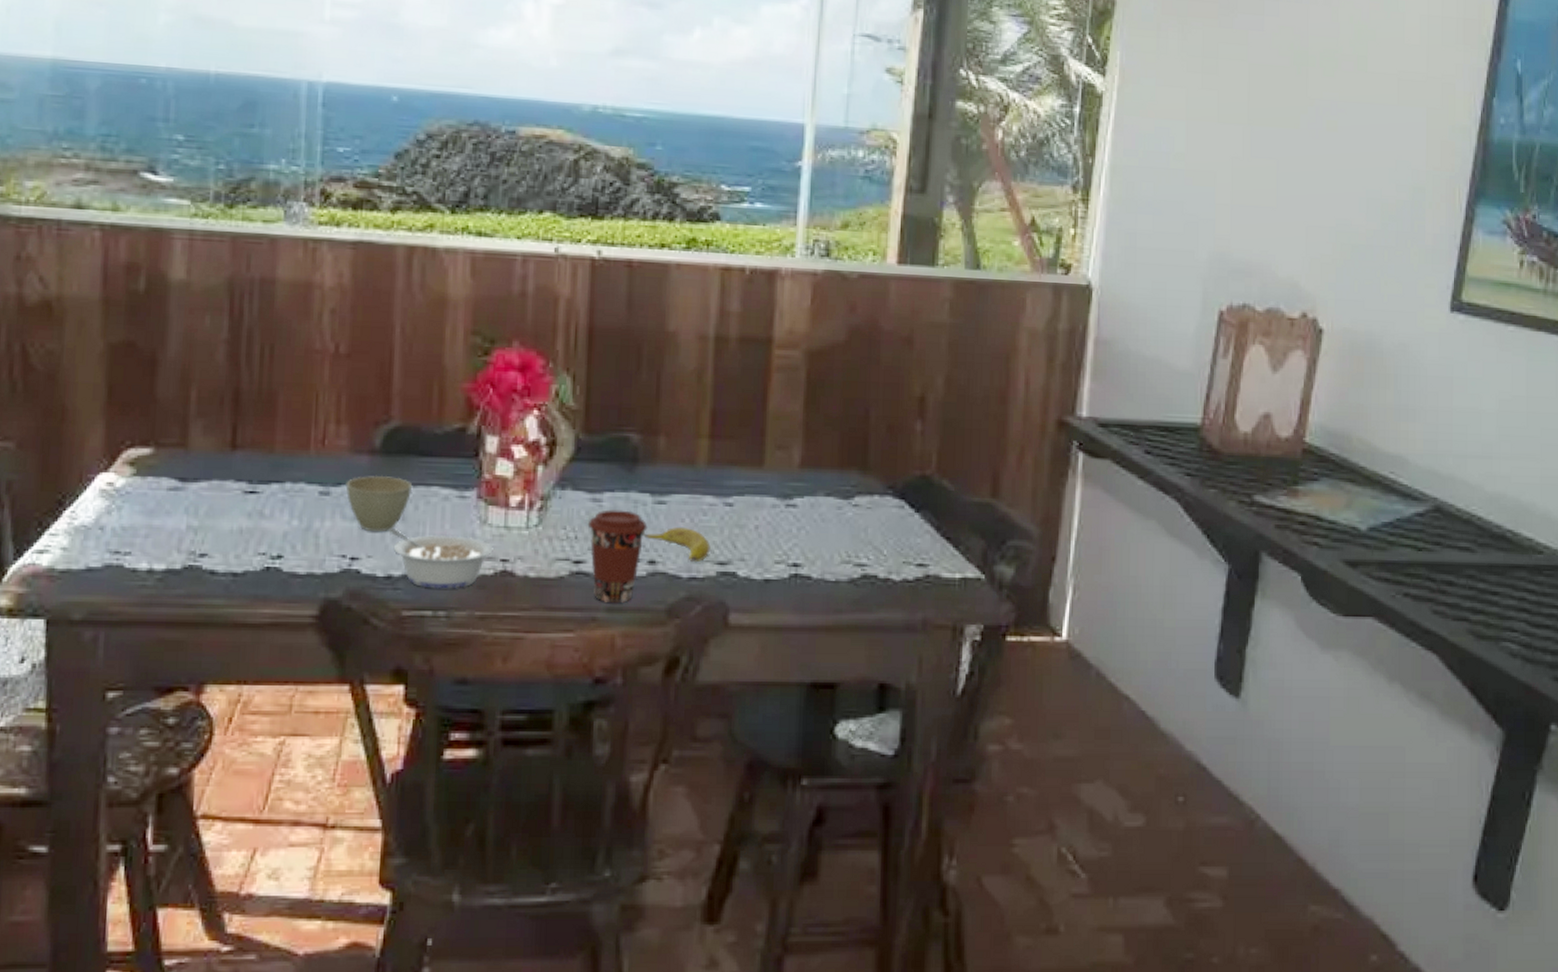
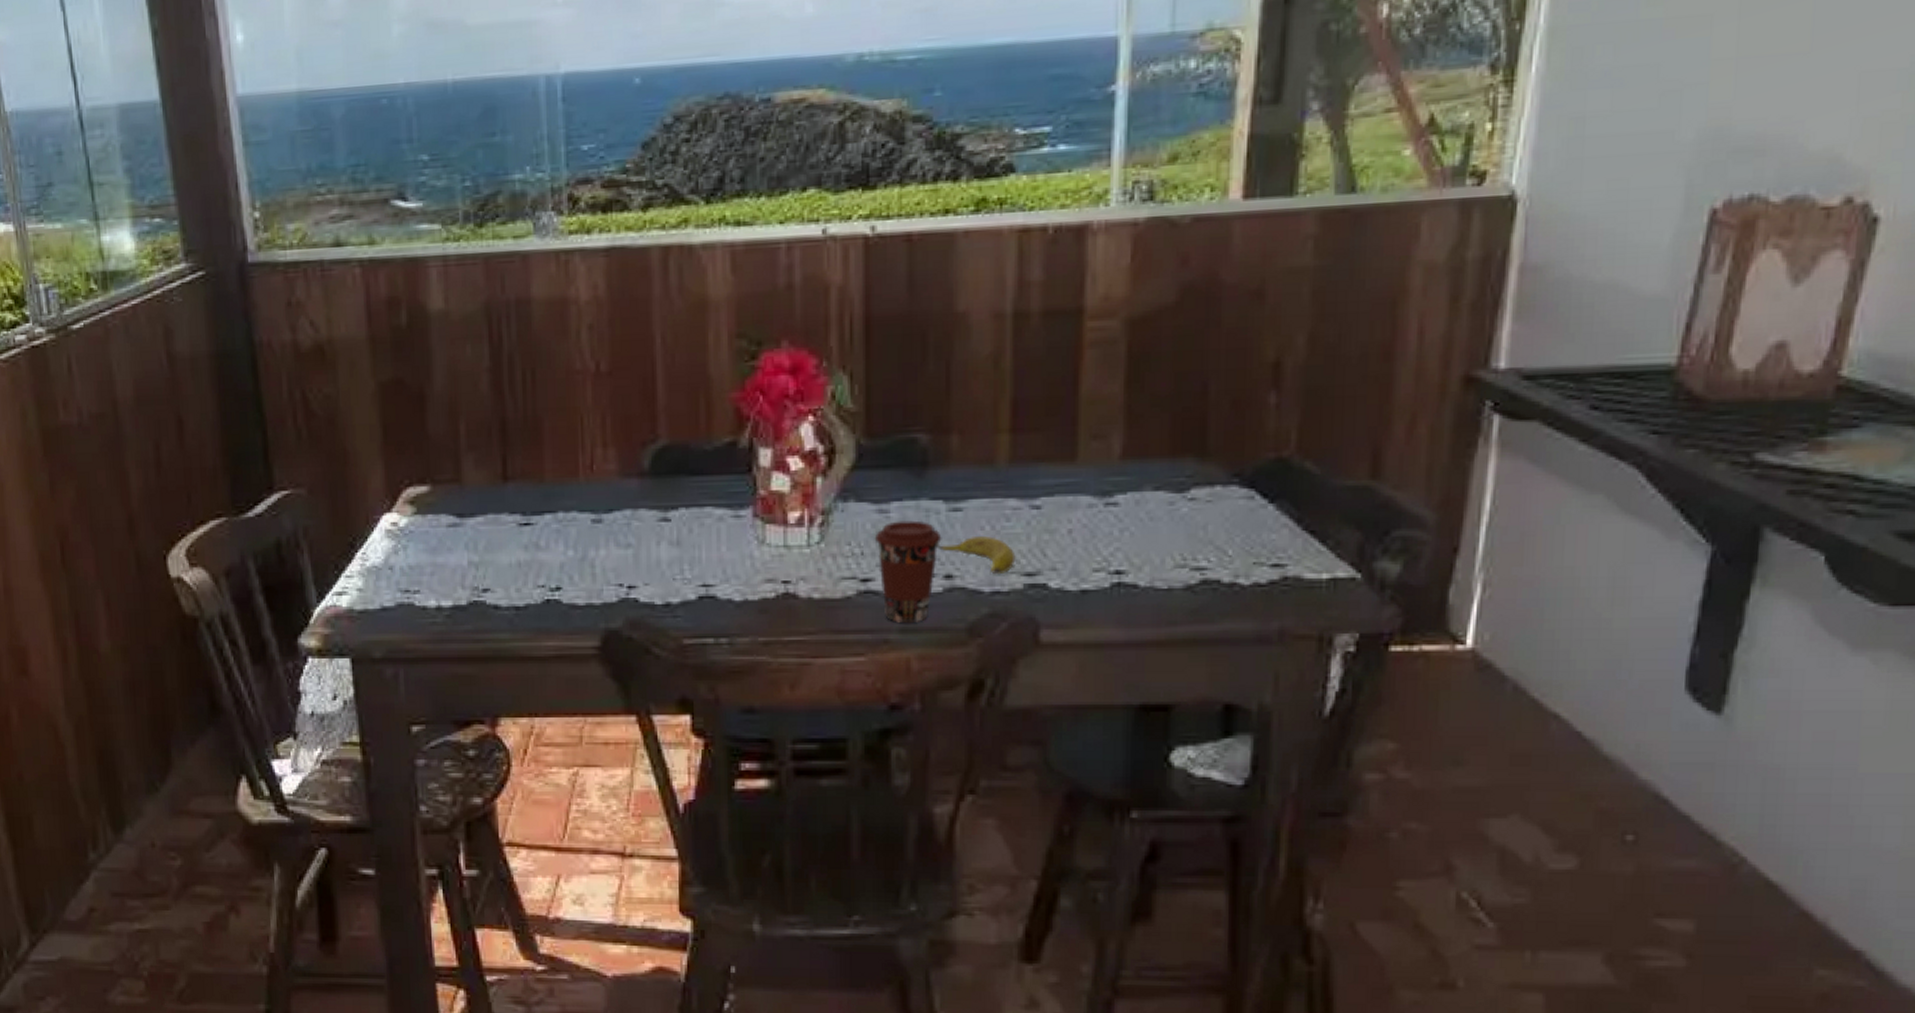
cup: present [345,475,412,532] -> none [617,498,684,559]
legume: present [388,527,493,589] -> none [663,553,773,615]

